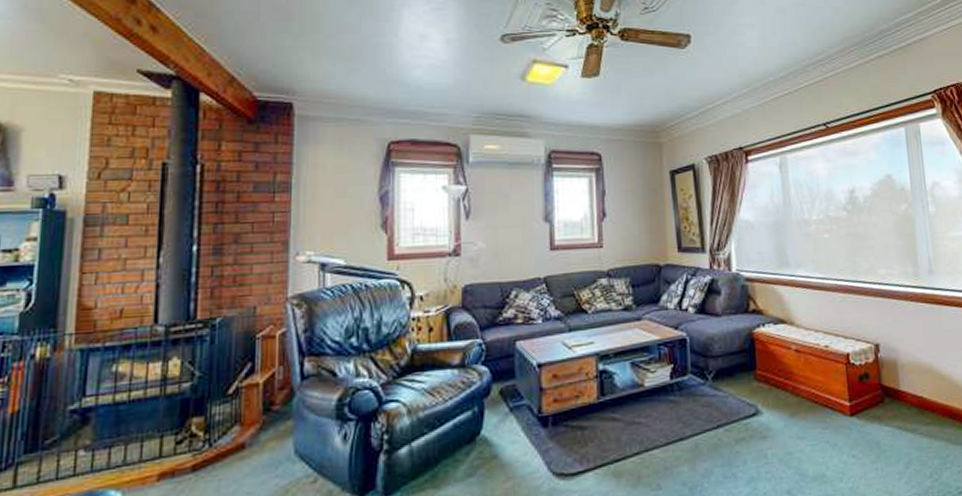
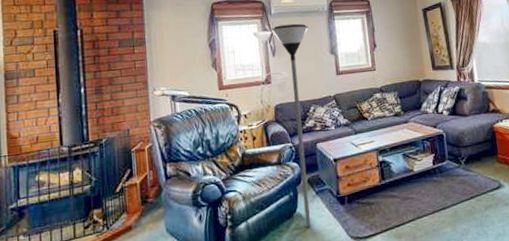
floor lamp: none [467,177,518,457] -> present [271,23,311,228]

